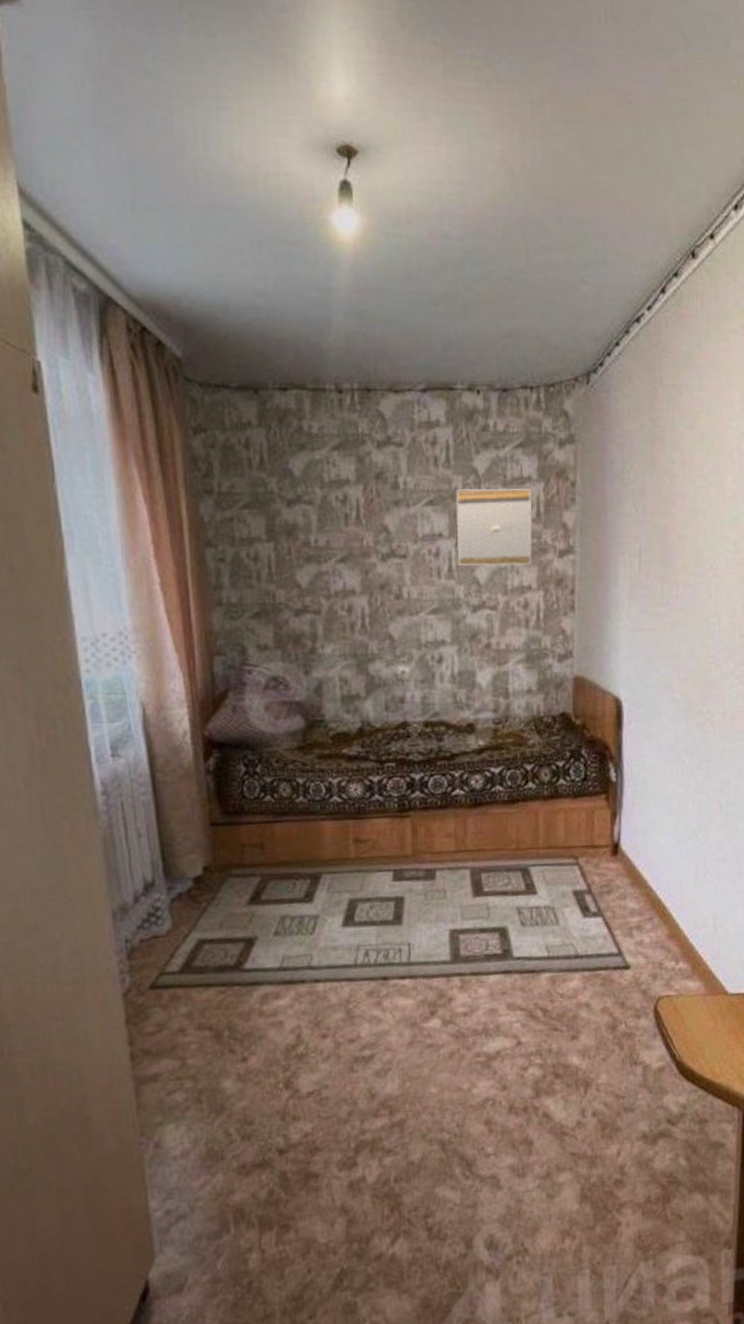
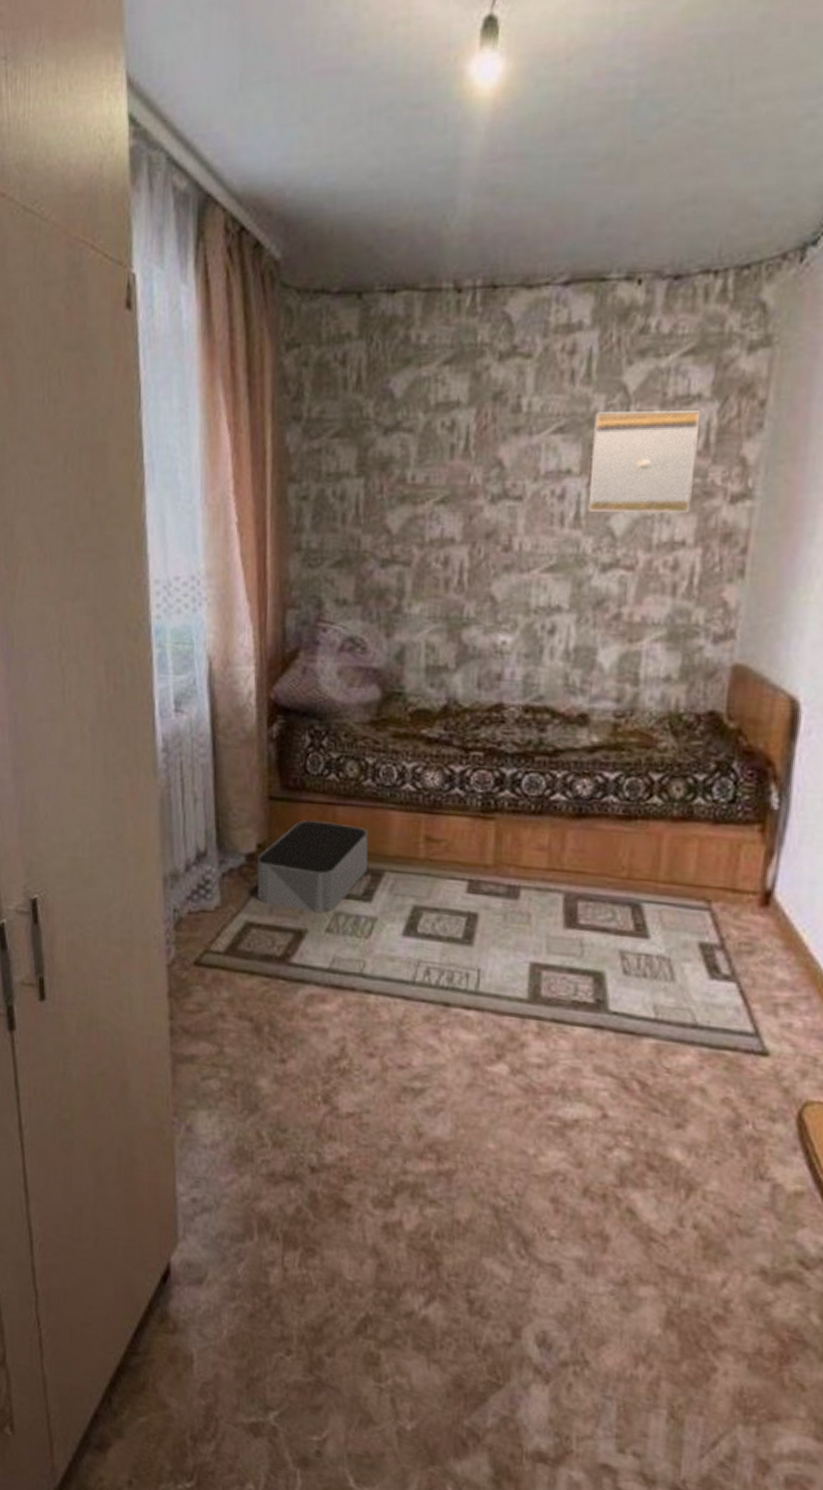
storage bin: none [204,838,306,921] -> present [257,820,369,914]

